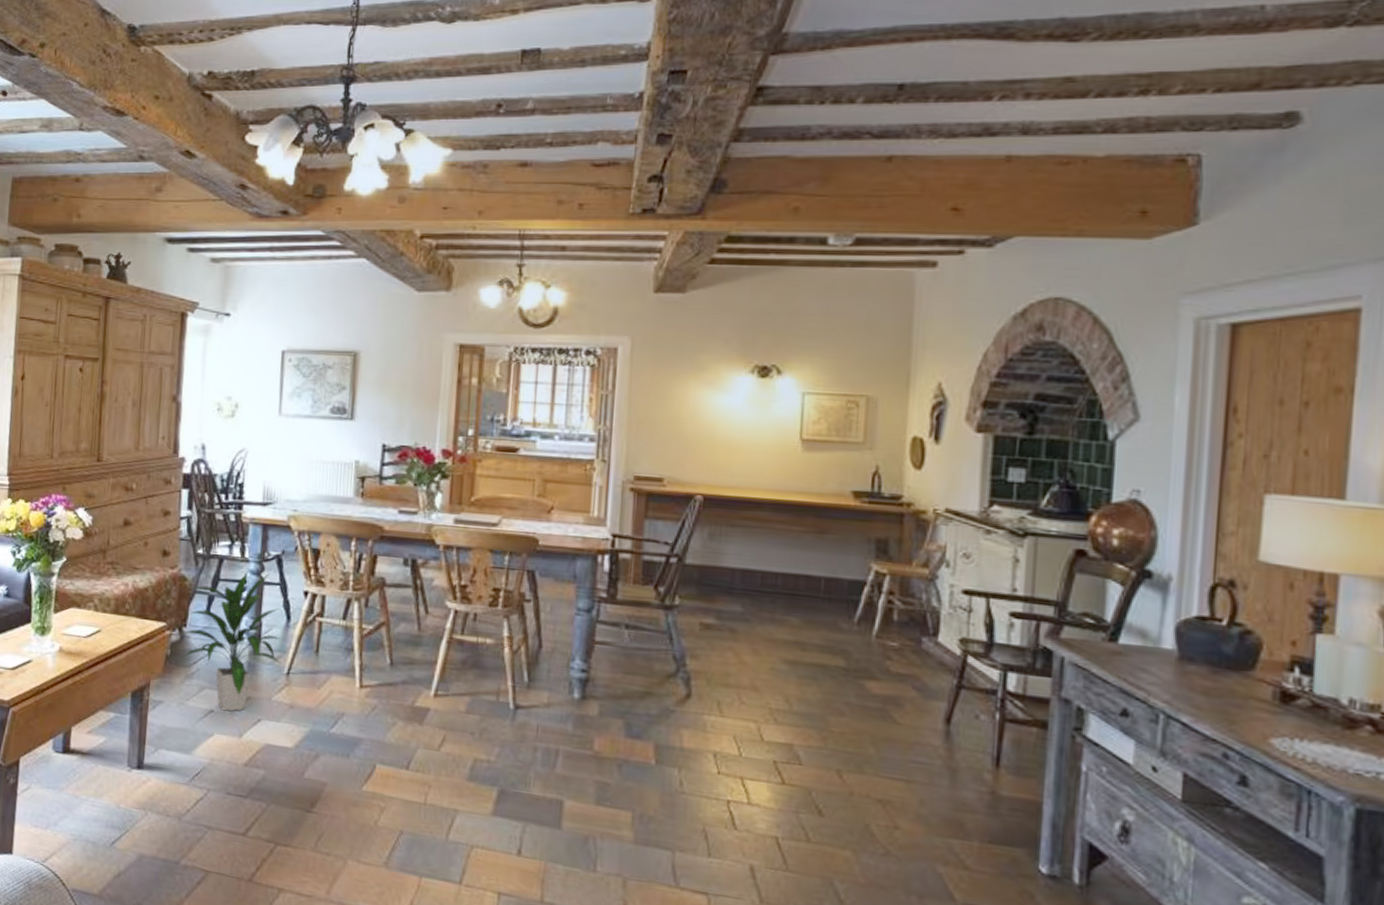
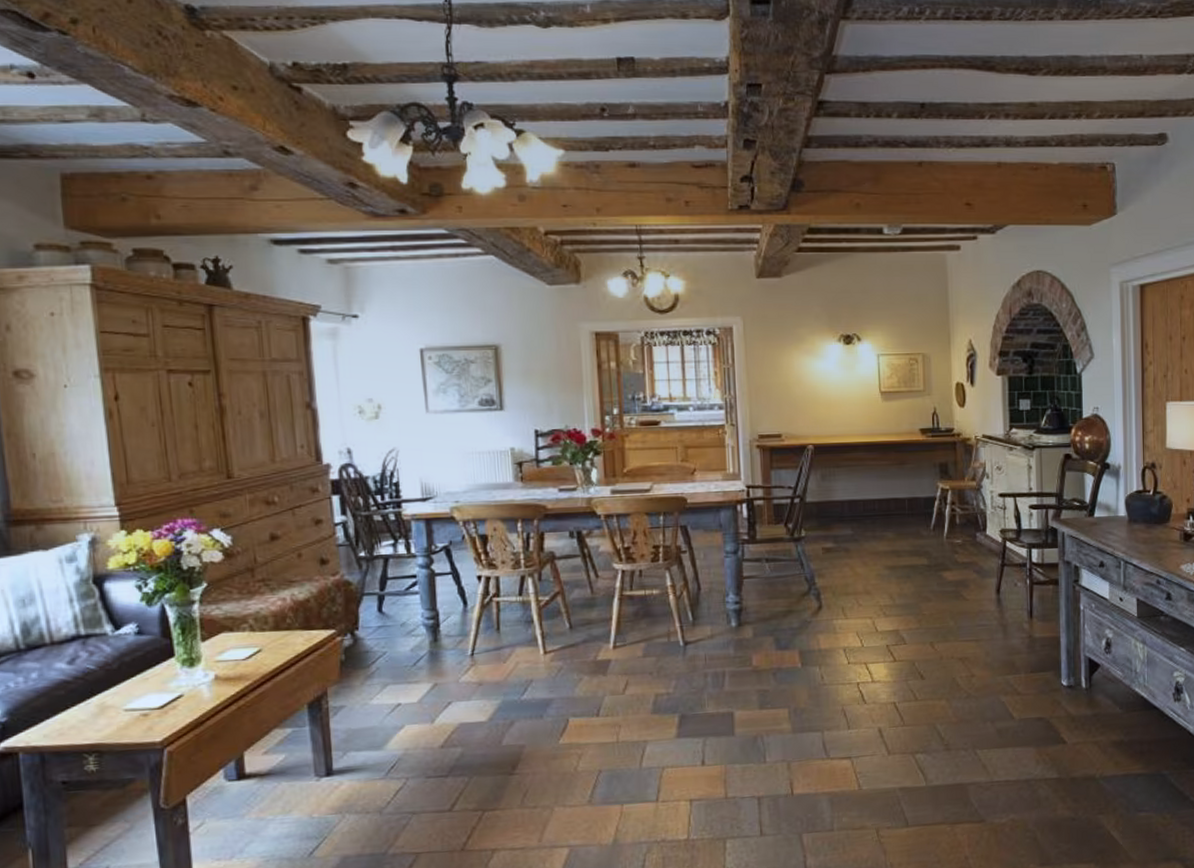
indoor plant: present [179,571,281,712] -> none [352,565,464,702]

